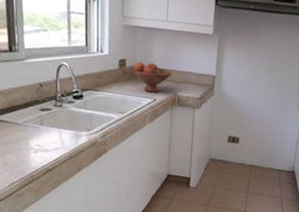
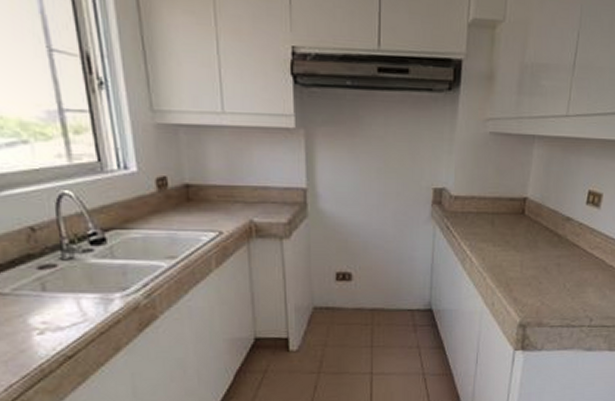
fruit bowl: present [132,62,173,93] -> none [178,178,242,223]

